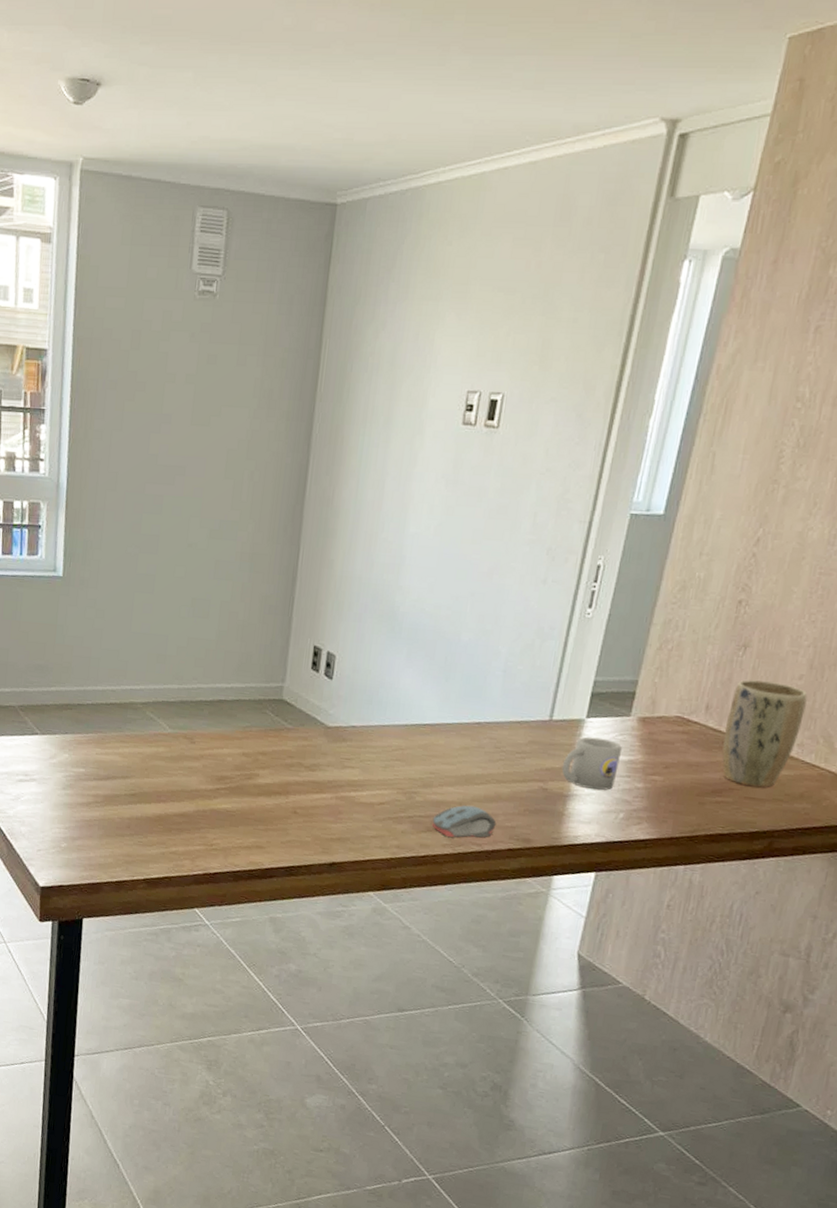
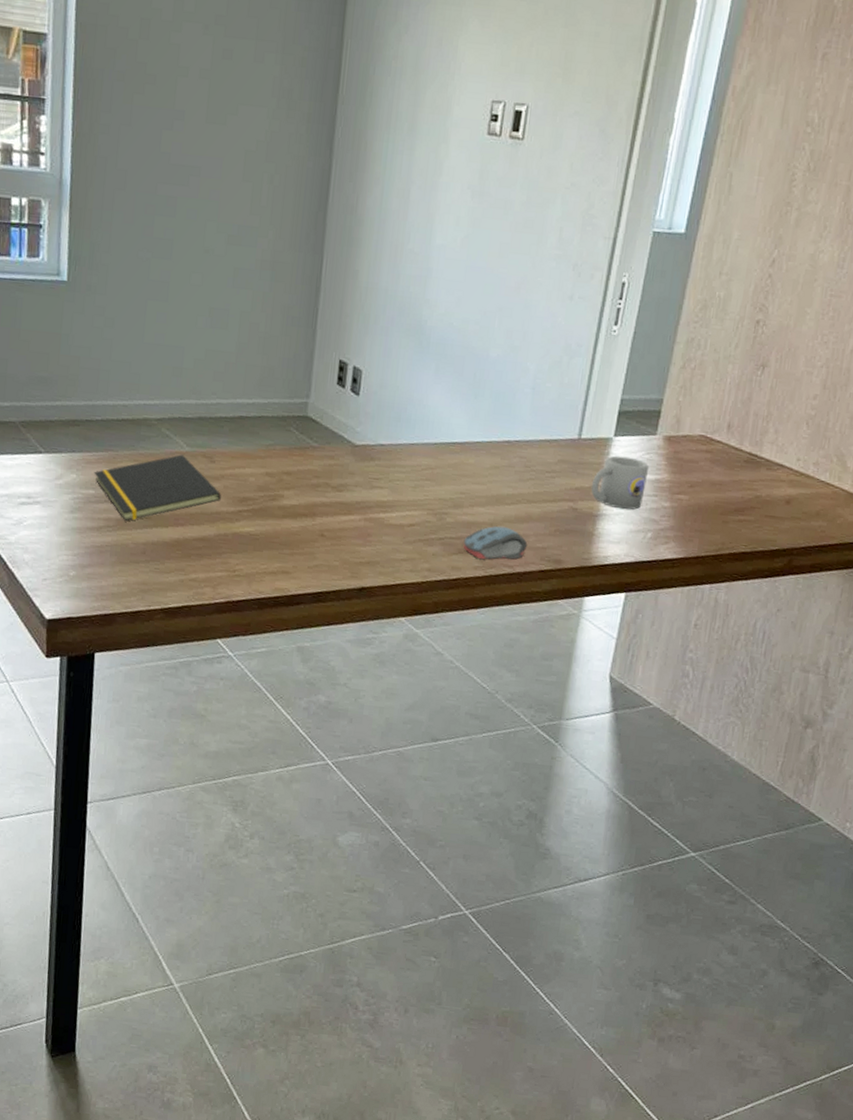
notepad: none [84,736,201,797] -> present [94,454,221,521]
plant pot: present [722,680,808,788] -> none [743,399,822,506]

